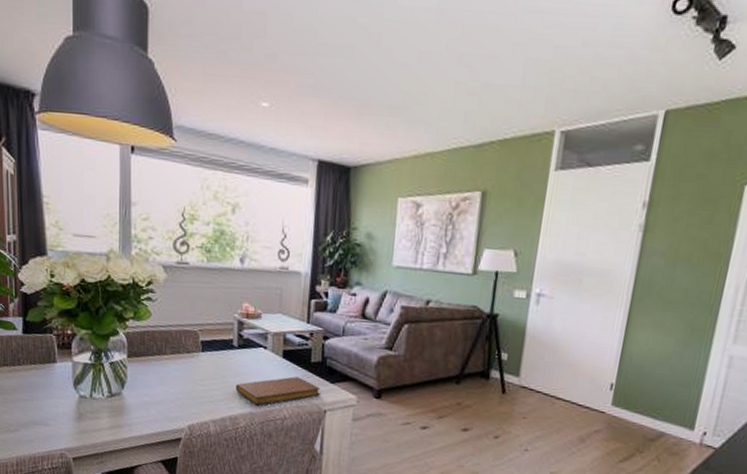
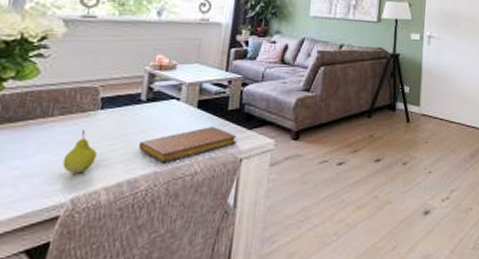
fruit: none [178,369,203,406] -> present [62,130,97,174]

